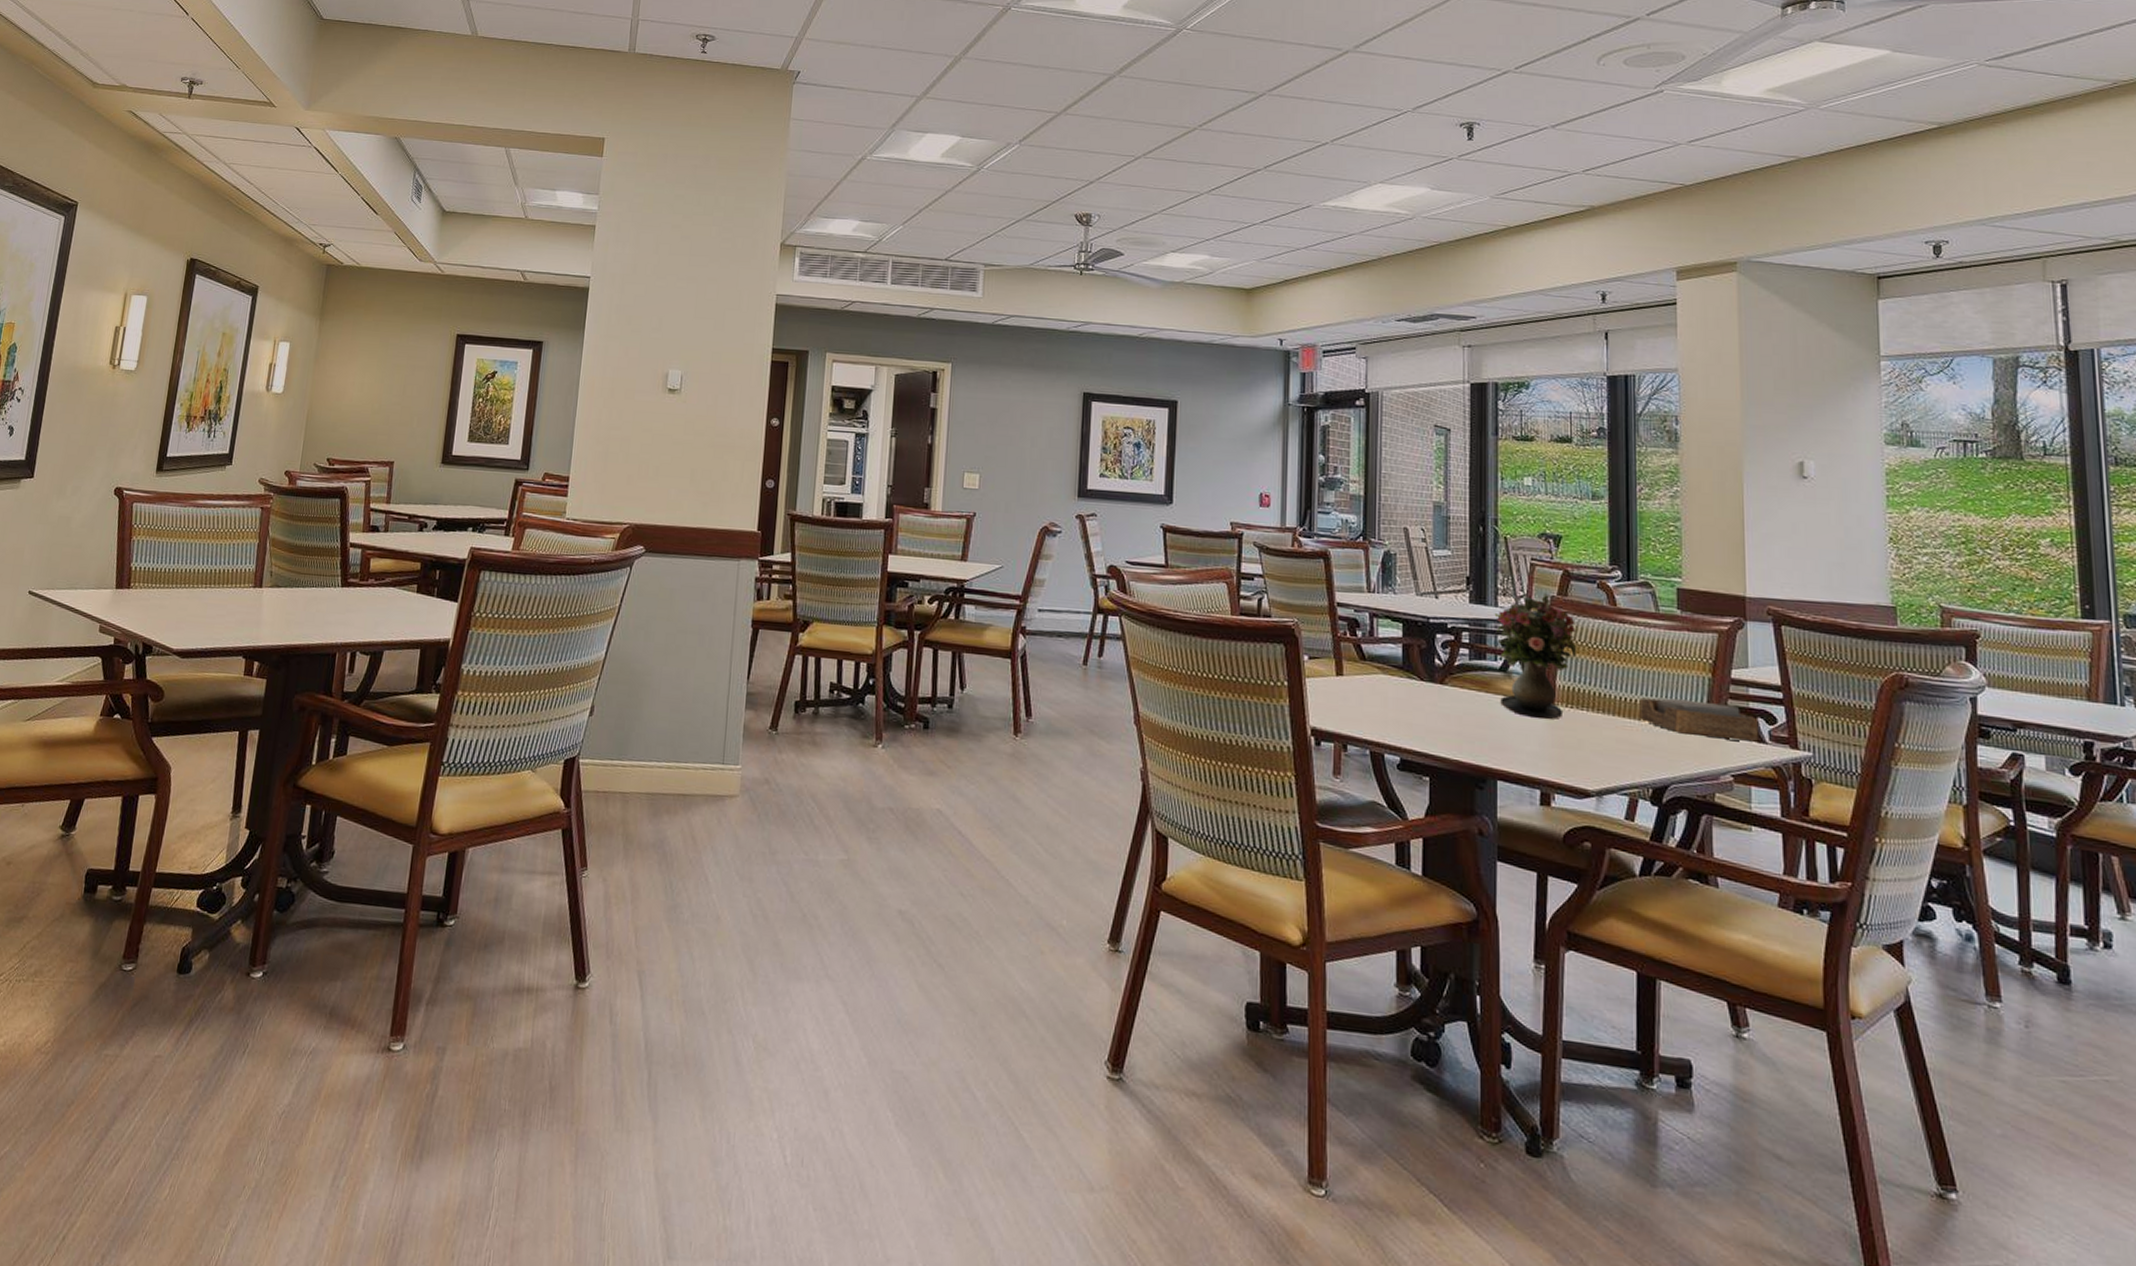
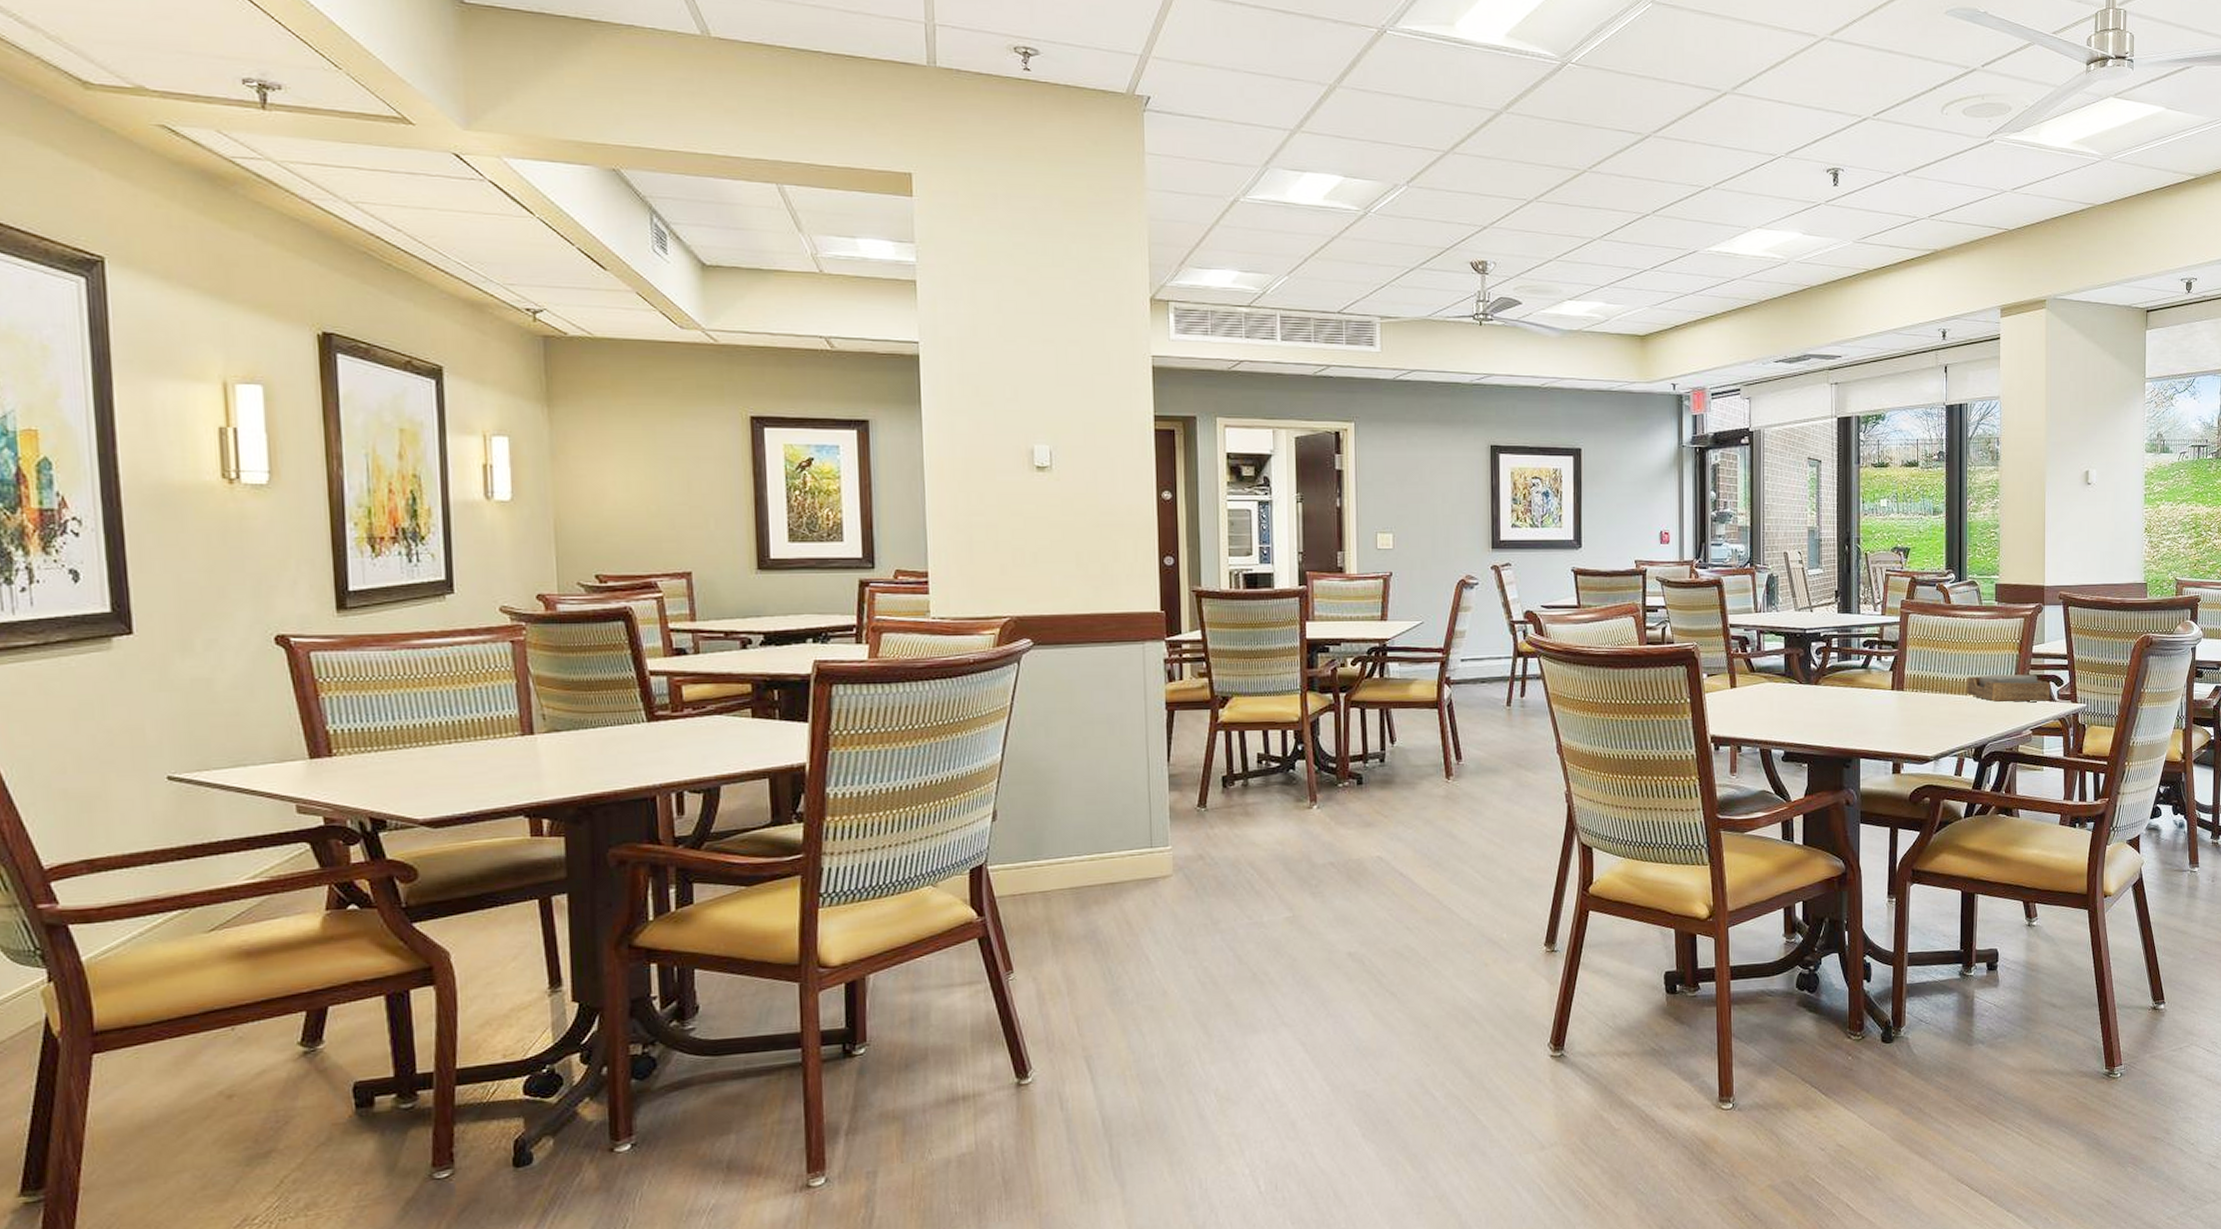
bouquet: present [1494,593,1577,719] -> none [1857,598,1921,704]

